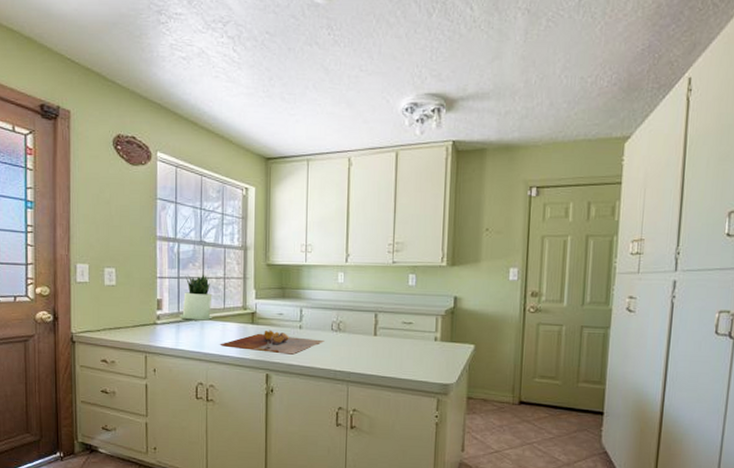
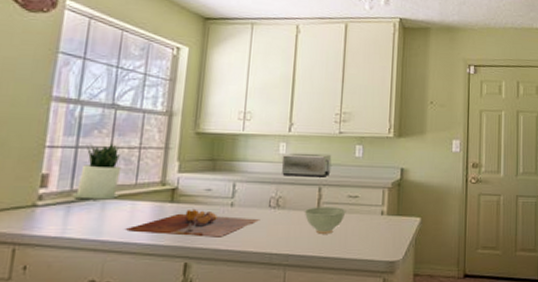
toaster: none [340,281,386,305] -> present [281,152,332,177]
bowl: none [362,331,401,356] -> present [304,207,346,234]

